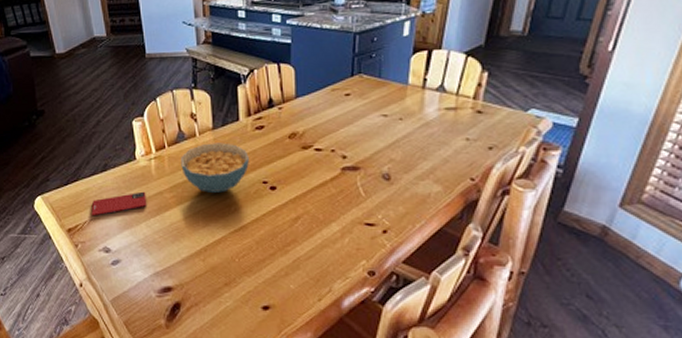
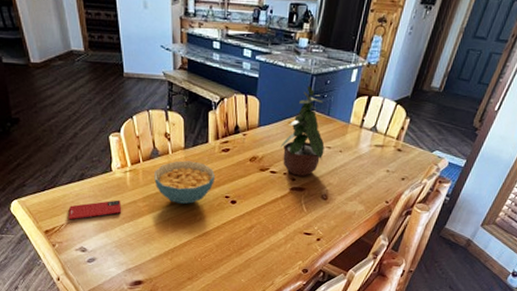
potted plant: none [323,45,380,152] -> present [280,85,325,176]

